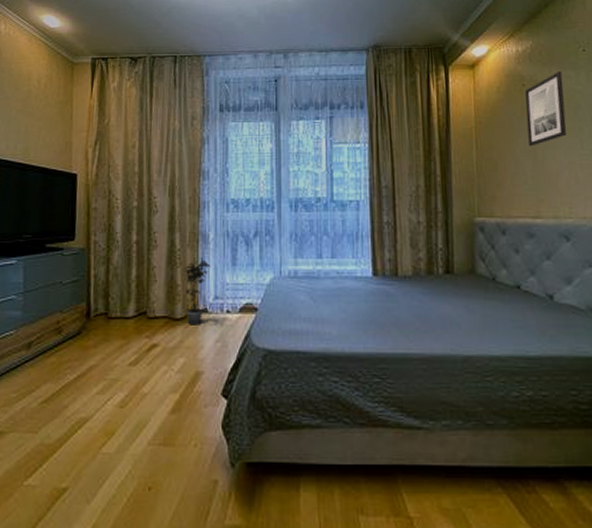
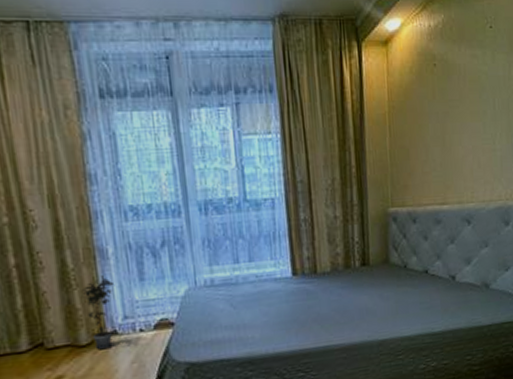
wall art: present [524,71,567,147] -> none [435,50,472,132]

